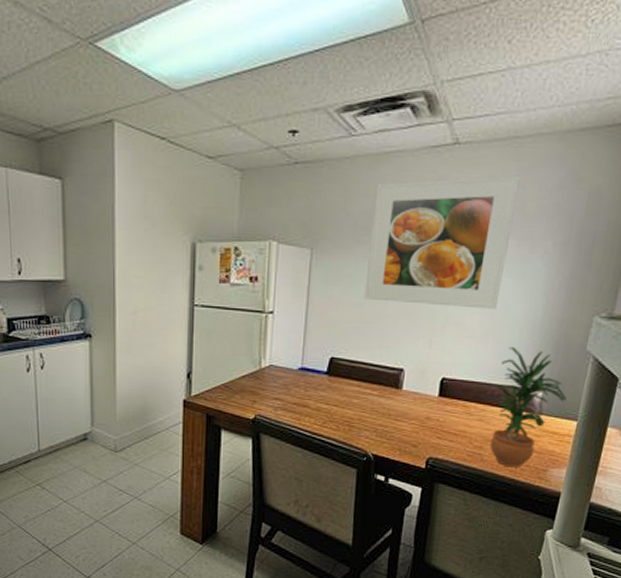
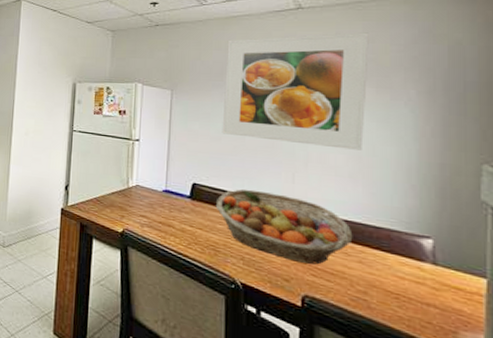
fruit basket: none [352,359,478,427] -> present [215,189,353,265]
potted plant: present [489,347,567,468] -> none [371,189,466,324]

